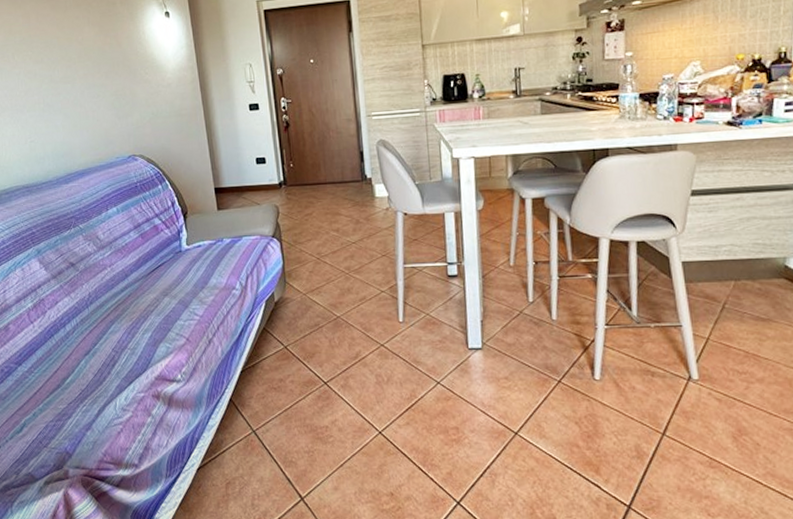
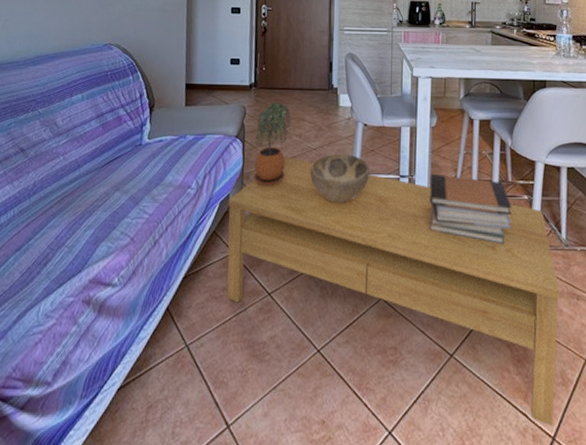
coffee table: none [273,251,632,496] -> present [226,156,560,427]
potted plant: none [292,199,329,281] -> present [254,103,292,185]
decorative bowl: none [351,245,416,294] -> present [309,153,370,202]
book stack: none [480,258,574,326] -> present [429,173,512,245]

